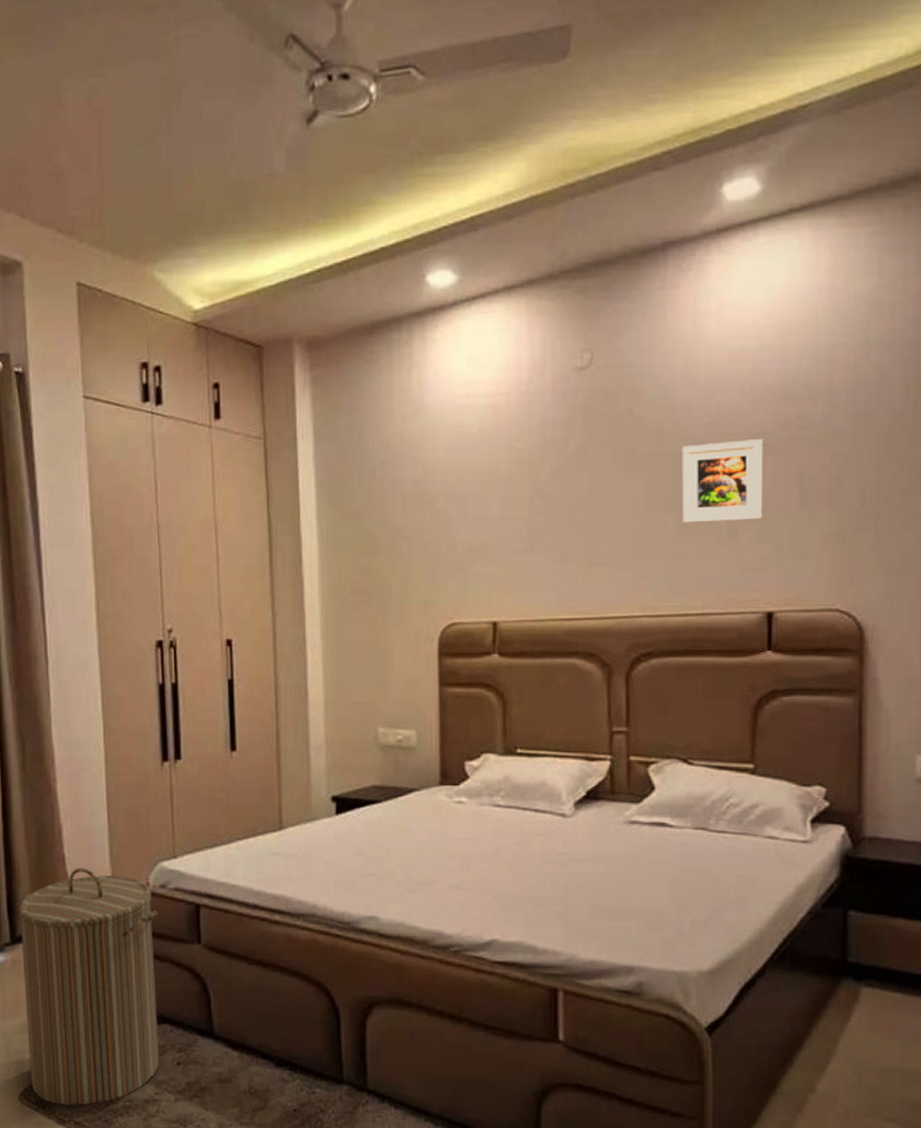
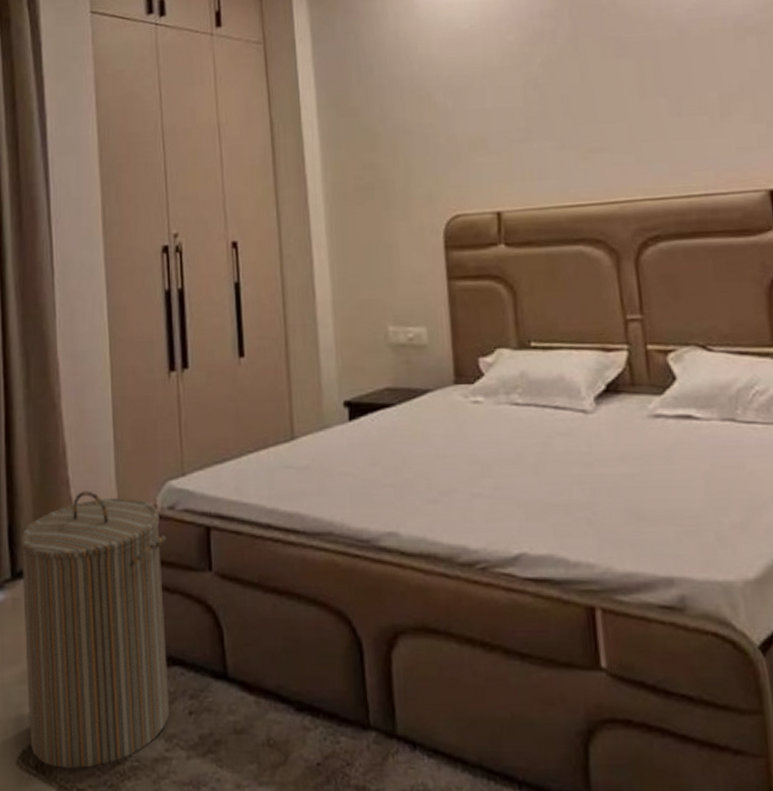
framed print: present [681,439,764,523] -> none [667,22,755,106]

